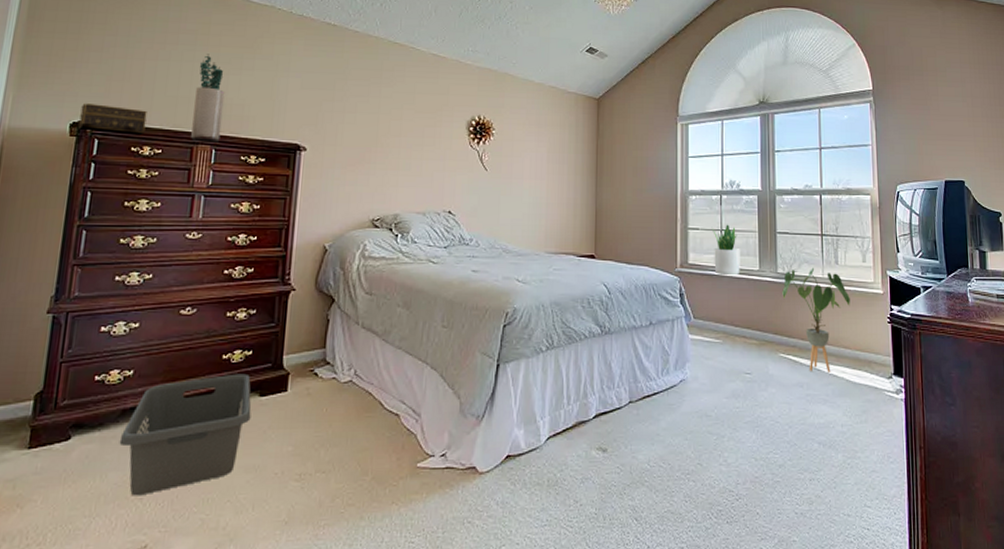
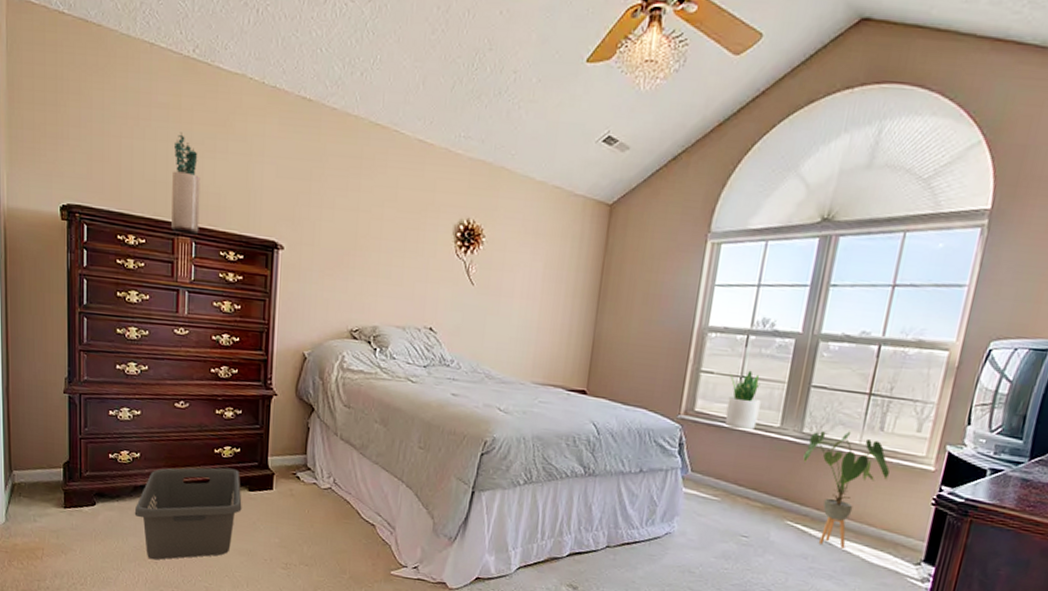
decorative box: present [78,103,147,136] -> none [68,185,128,223]

